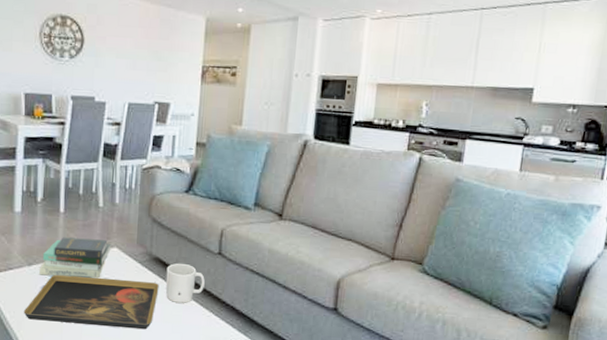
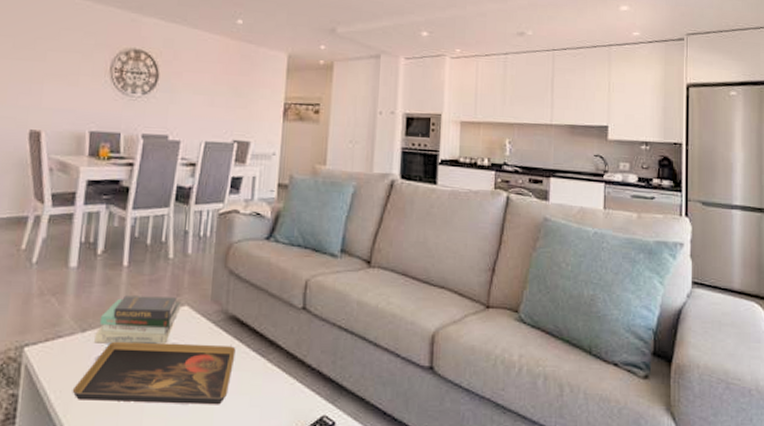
mug: present [165,263,205,303] -> none [242,321,288,369]

